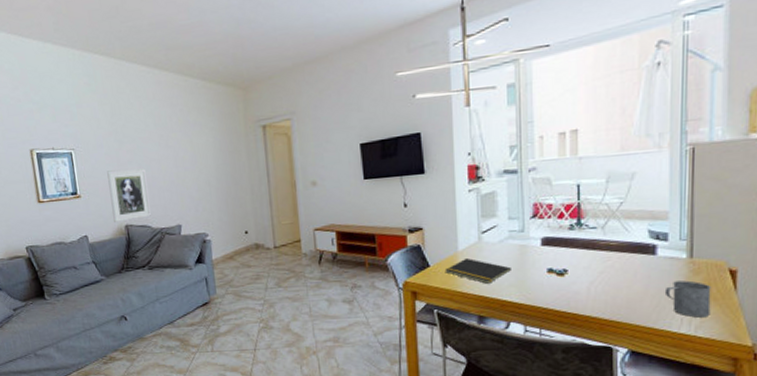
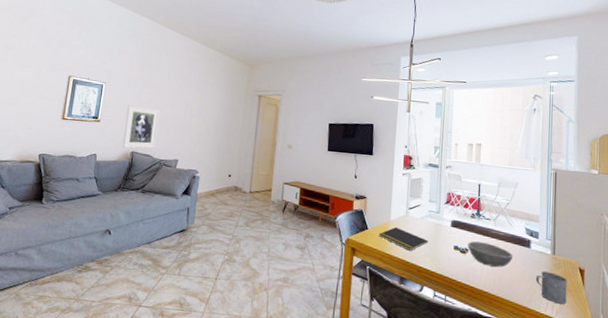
bowl: none [566,257,632,286] -> present [468,241,514,267]

